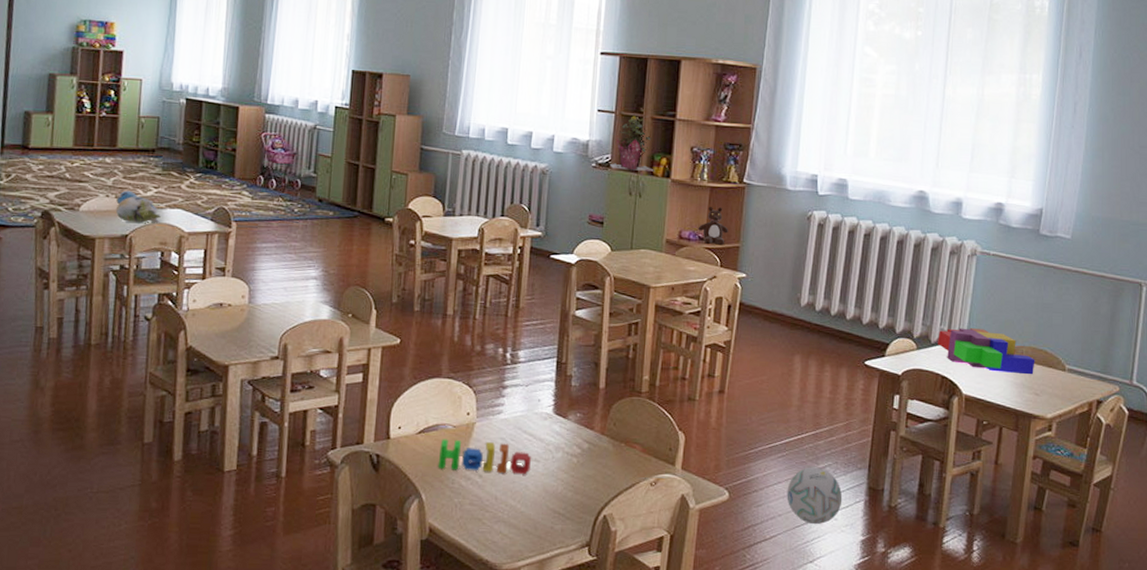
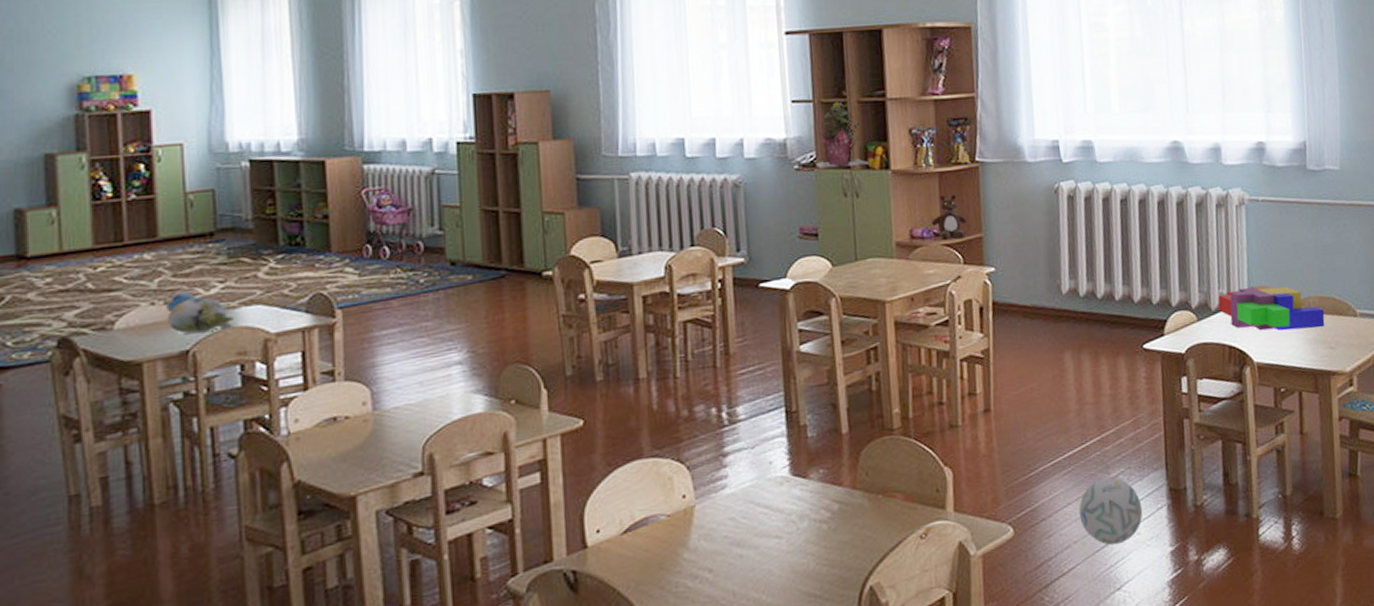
toy blocks: present [437,439,531,474] -> none [653,523,772,572]

